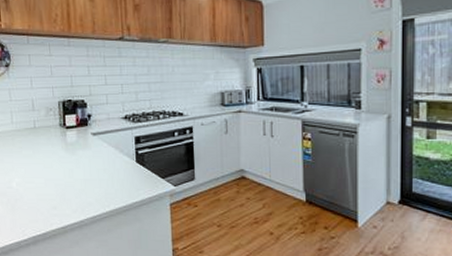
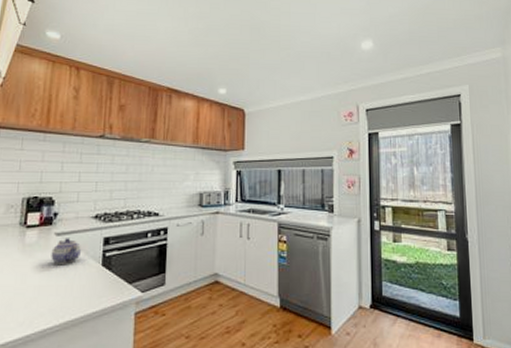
teapot: none [90,137,117,161] -> present [51,238,82,264]

